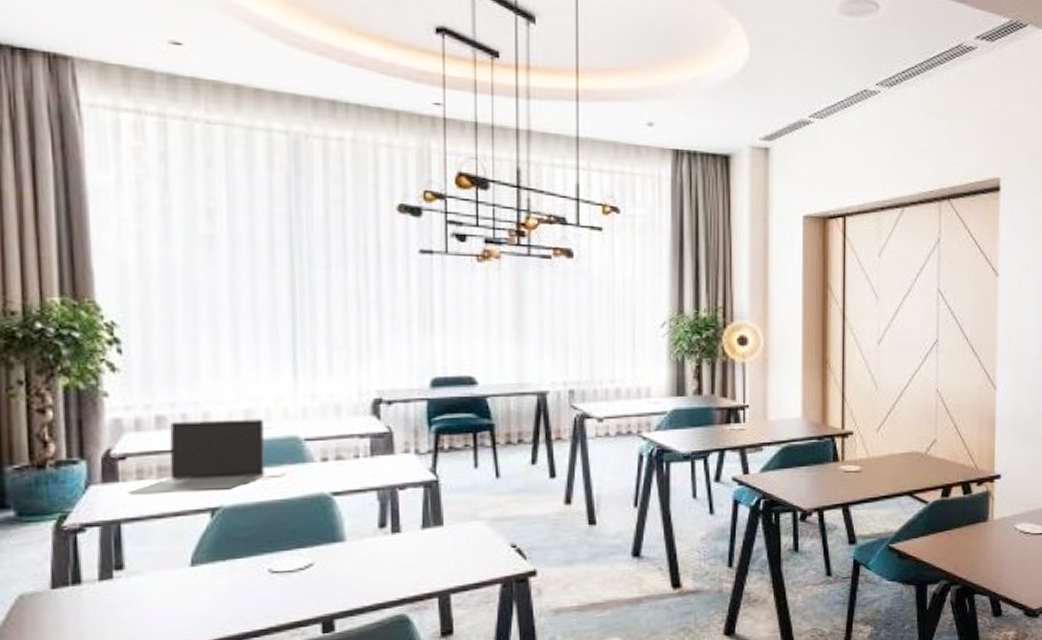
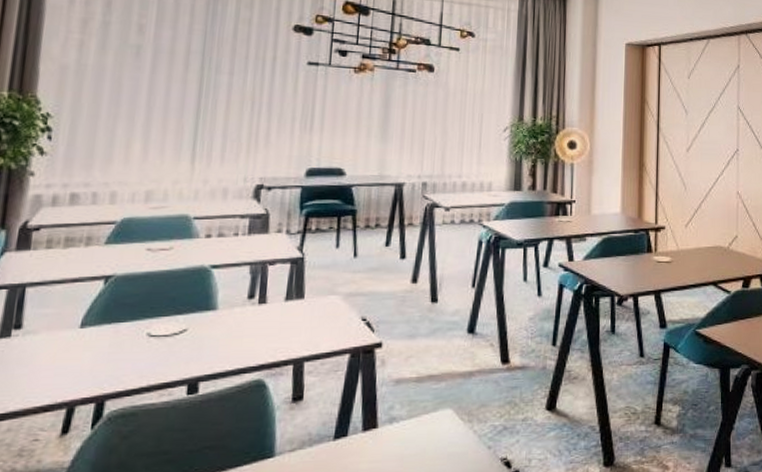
laptop: present [129,419,265,495] -> none [37,198,162,262]

